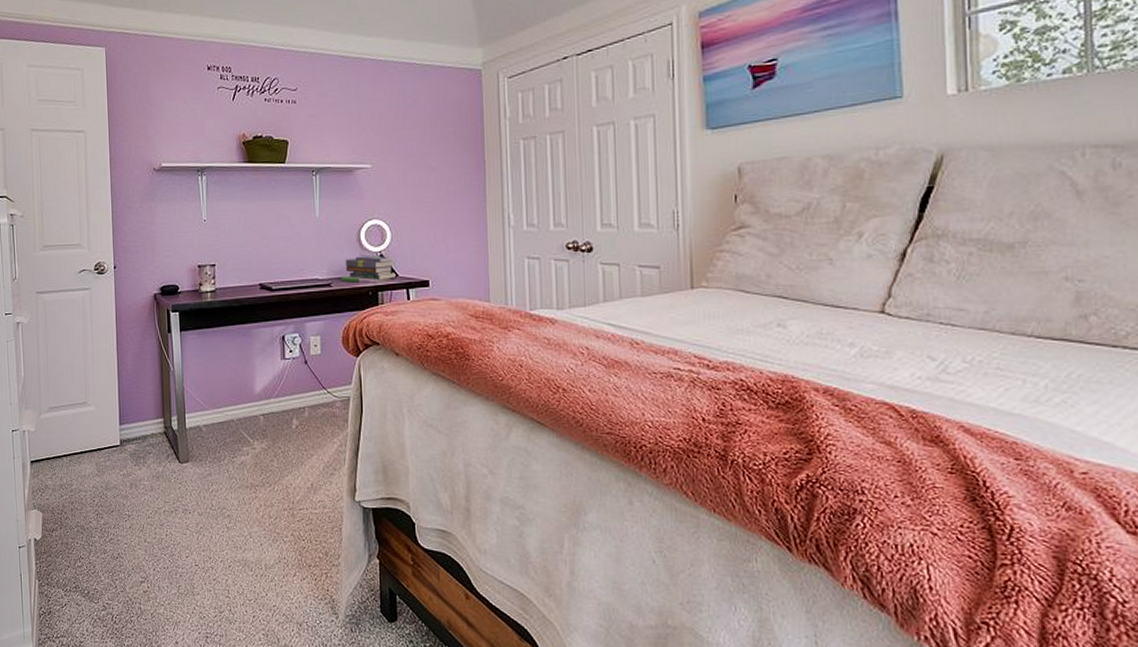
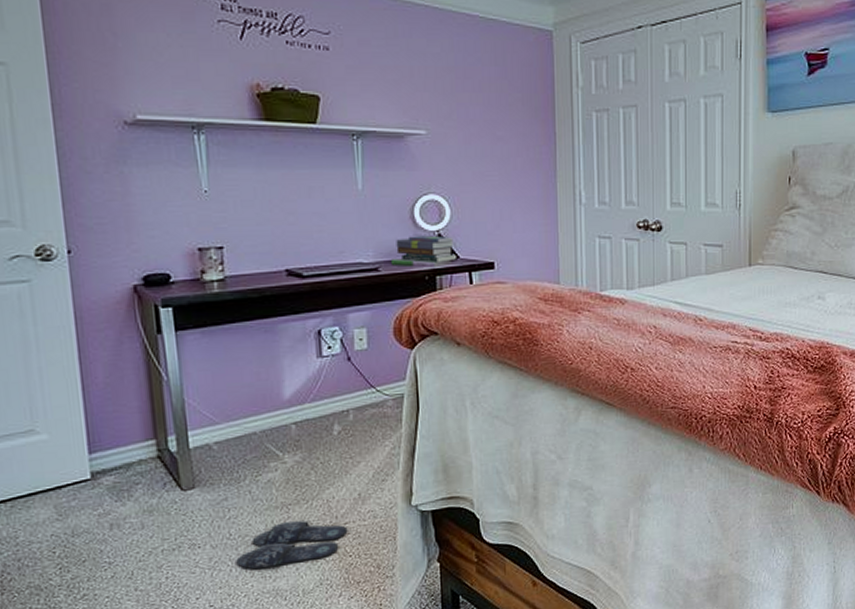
slippers: none [216,501,302,540] -> present [236,520,348,570]

